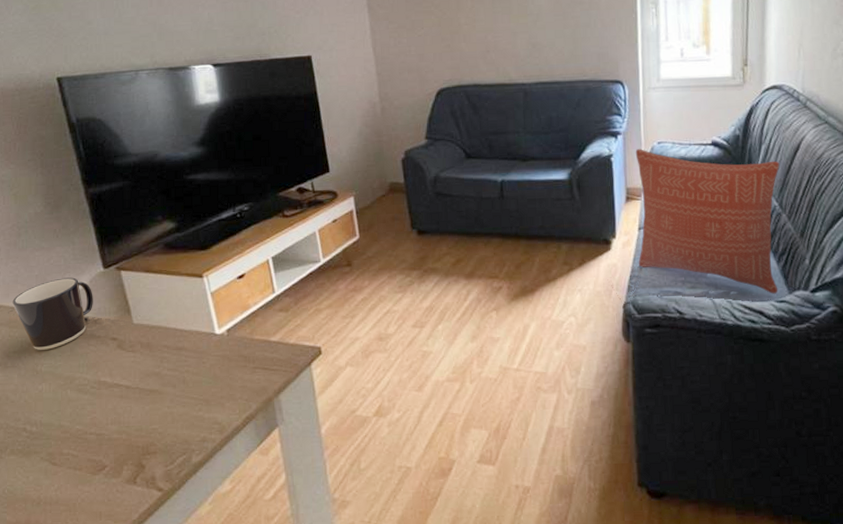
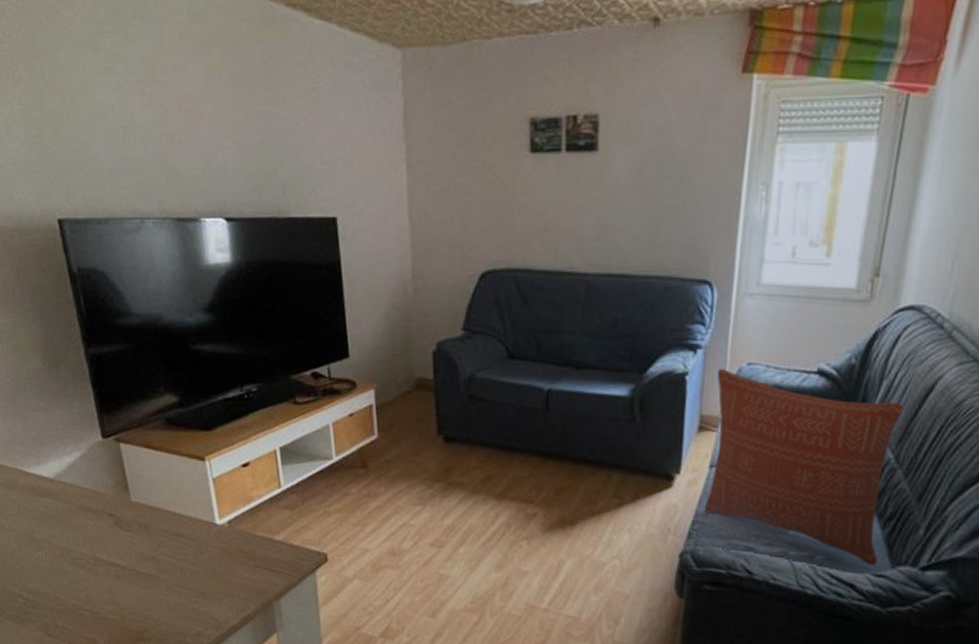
mug: present [12,277,93,350] -> none [10,443,91,517]

